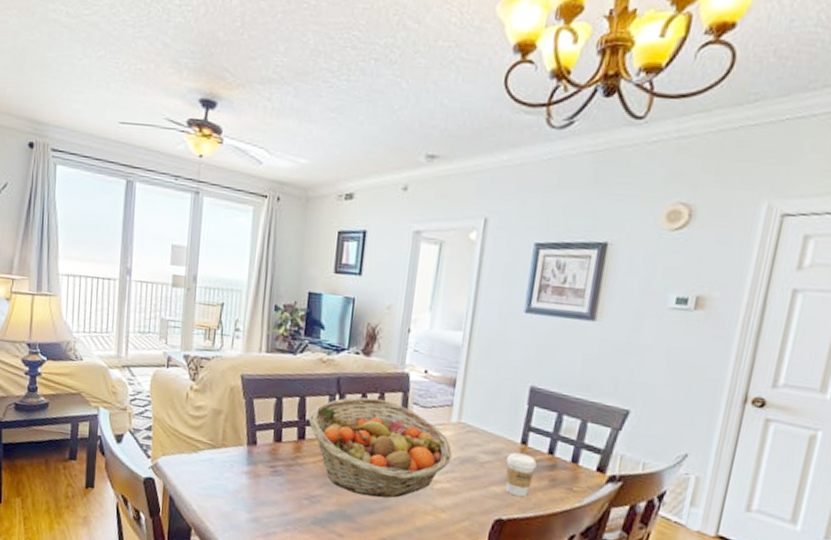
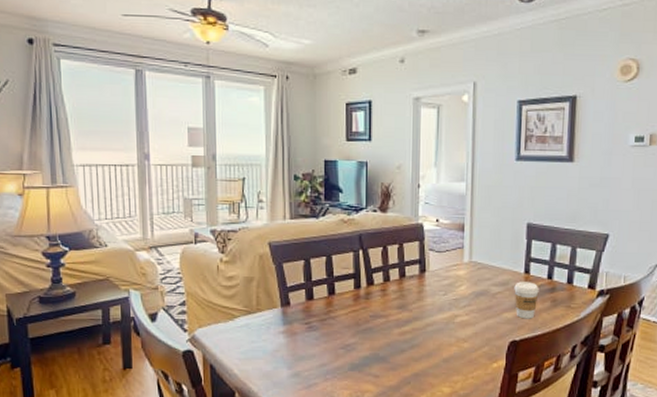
fruit basket: present [308,397,452,498] -> none [336,249,468,338]

